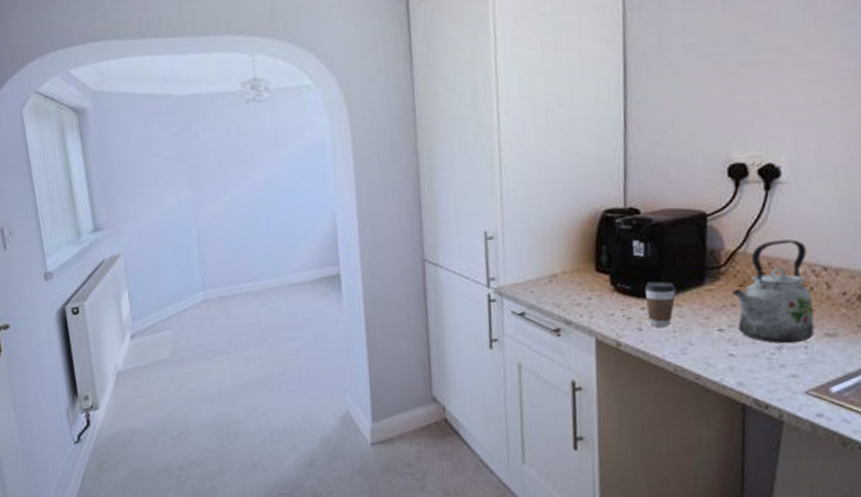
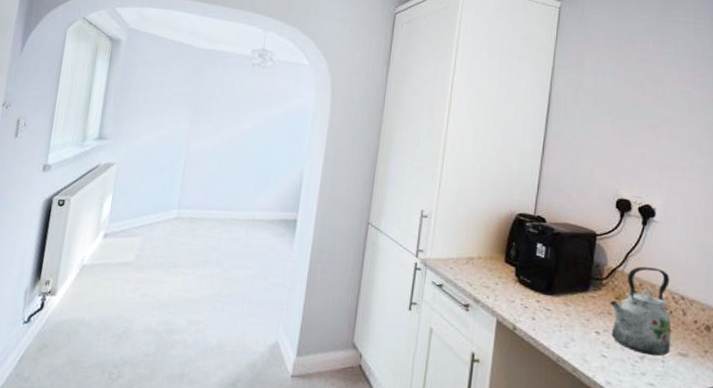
coffee cup: present [645,281,676,327] -> none [541,279,566,321]

